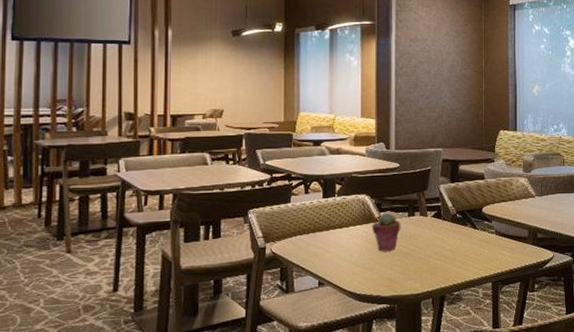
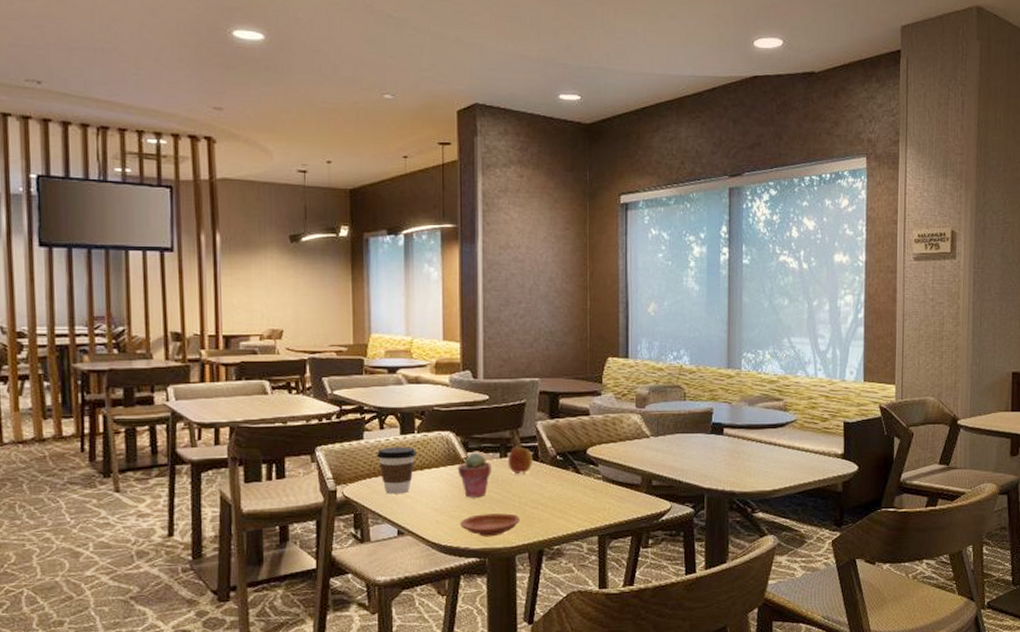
coffee cup: none [301,208,336,250] -> present [376,447,417,494]
plate: none [373,264,425,286] -> present [460,513,520,537]
apple: none [415,206,436,230] -> present [507,446,532,473]

